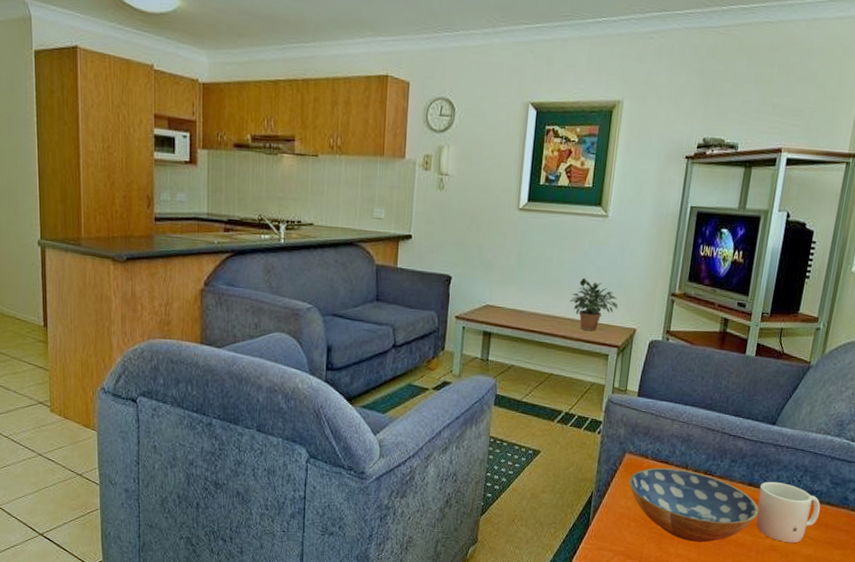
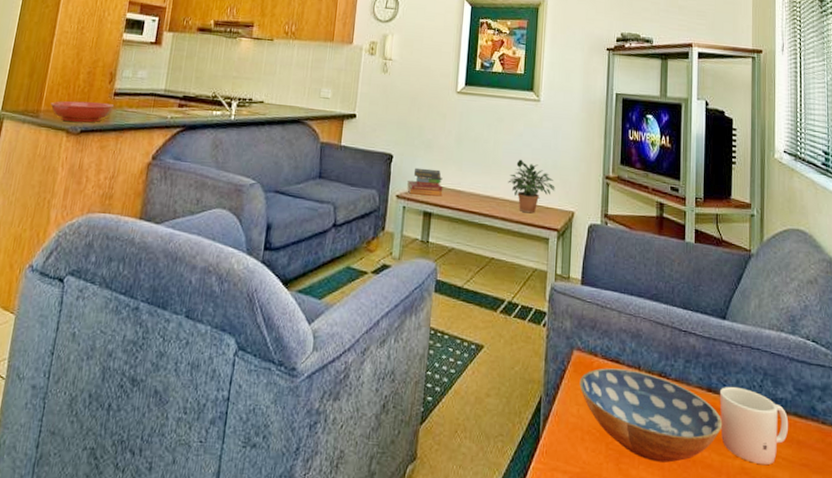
bowl: none [90,227,156,250] -> present [50,101,114,123]
books: none [466,288,503,317] -> present [407,167,443,197]

